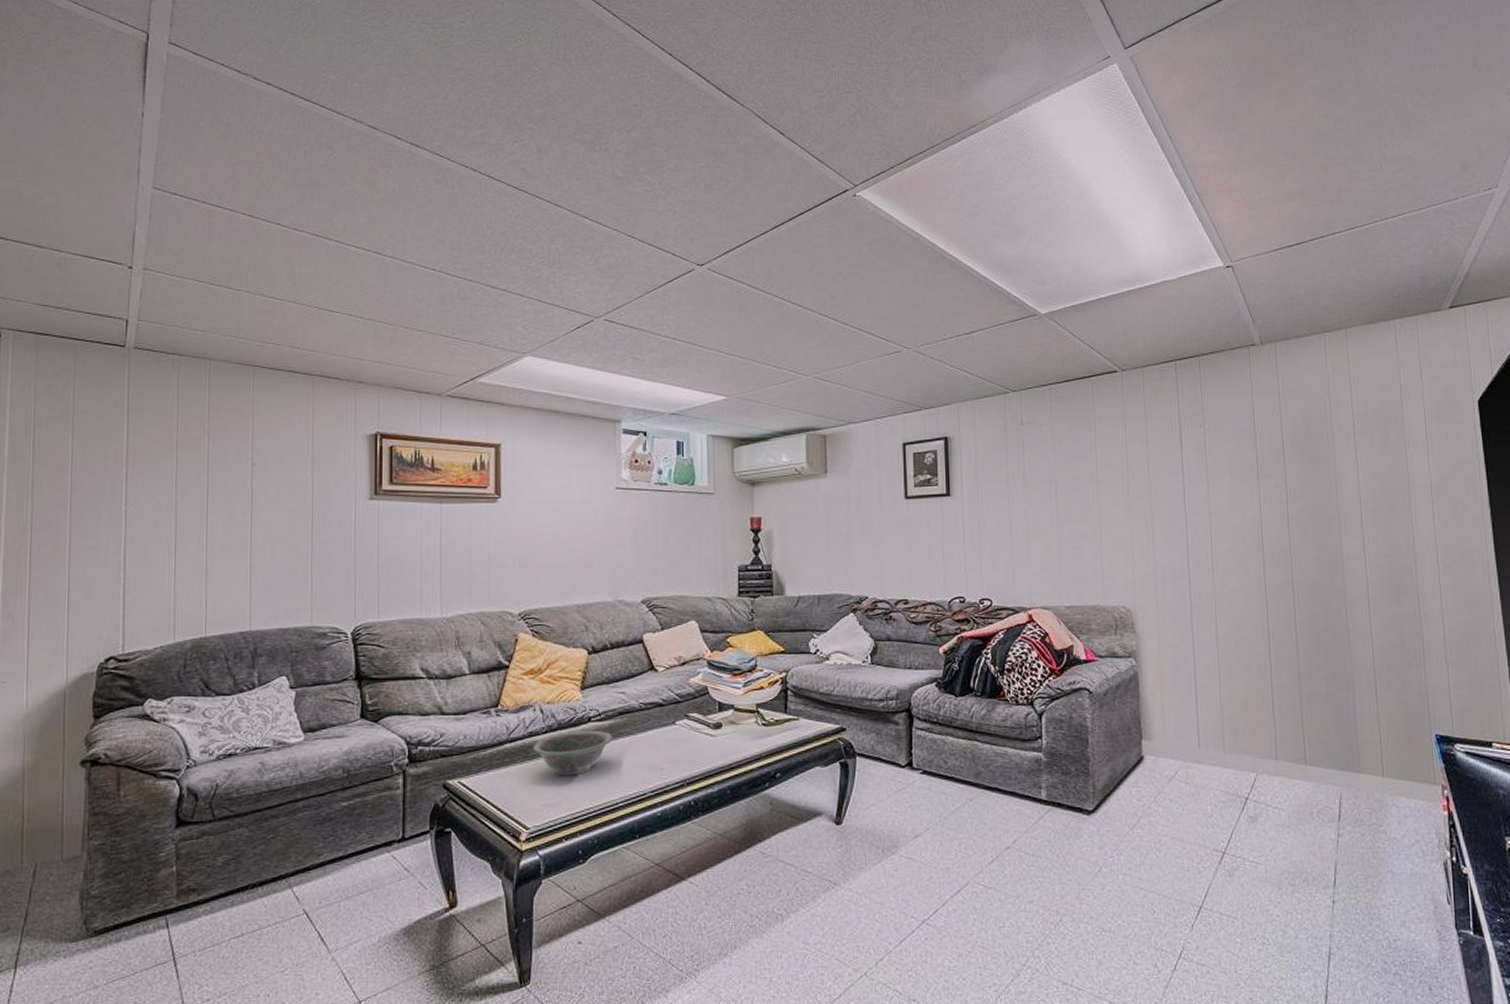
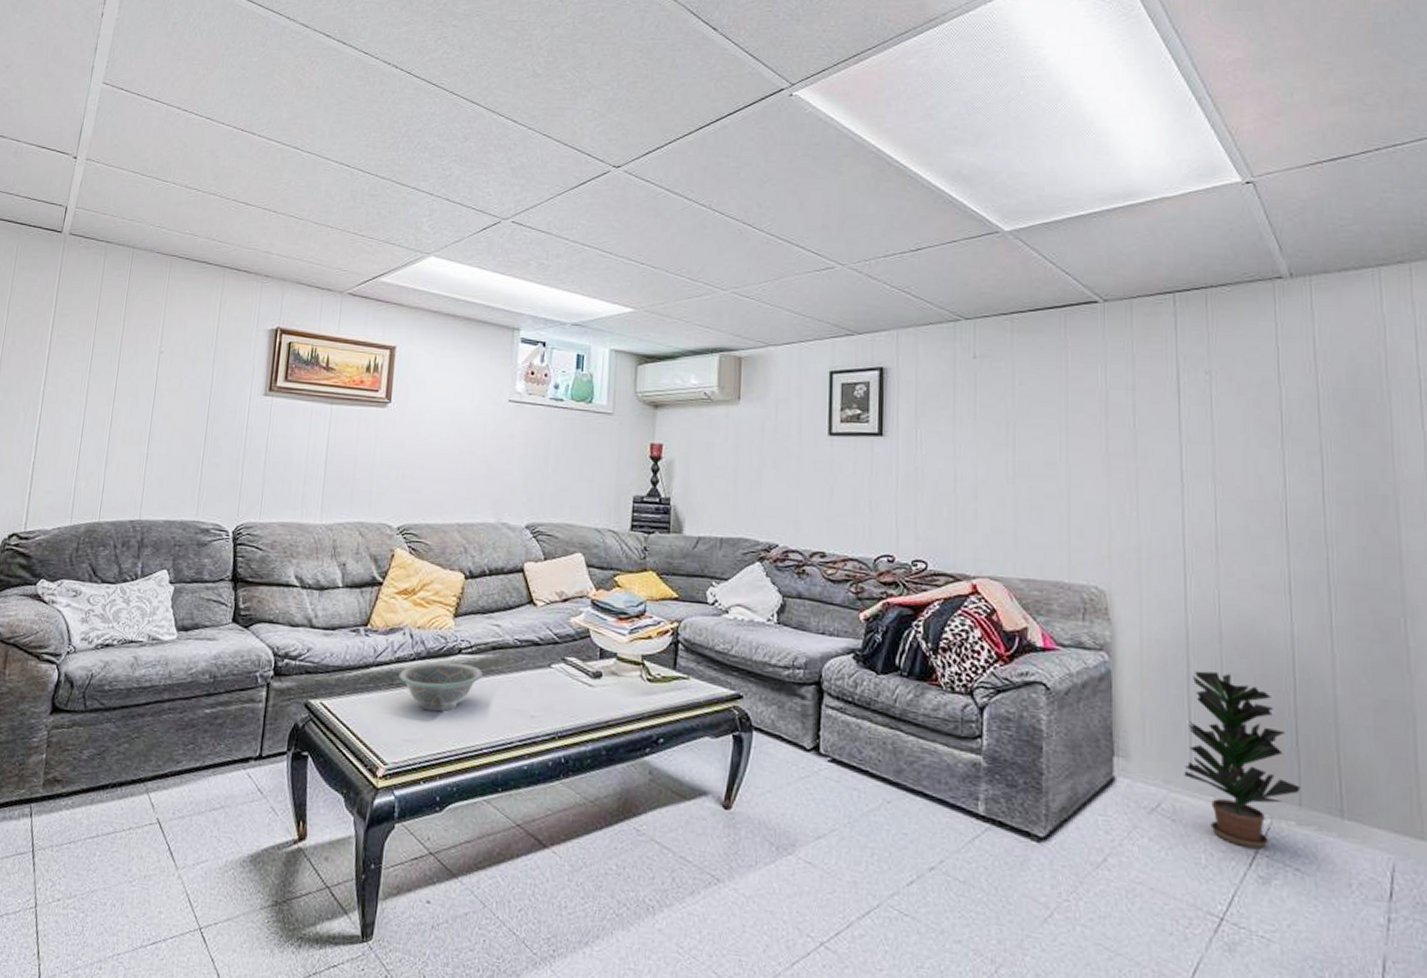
potted plant: none [1193,664,1277,797] -> present [1184,670,1301,850]

